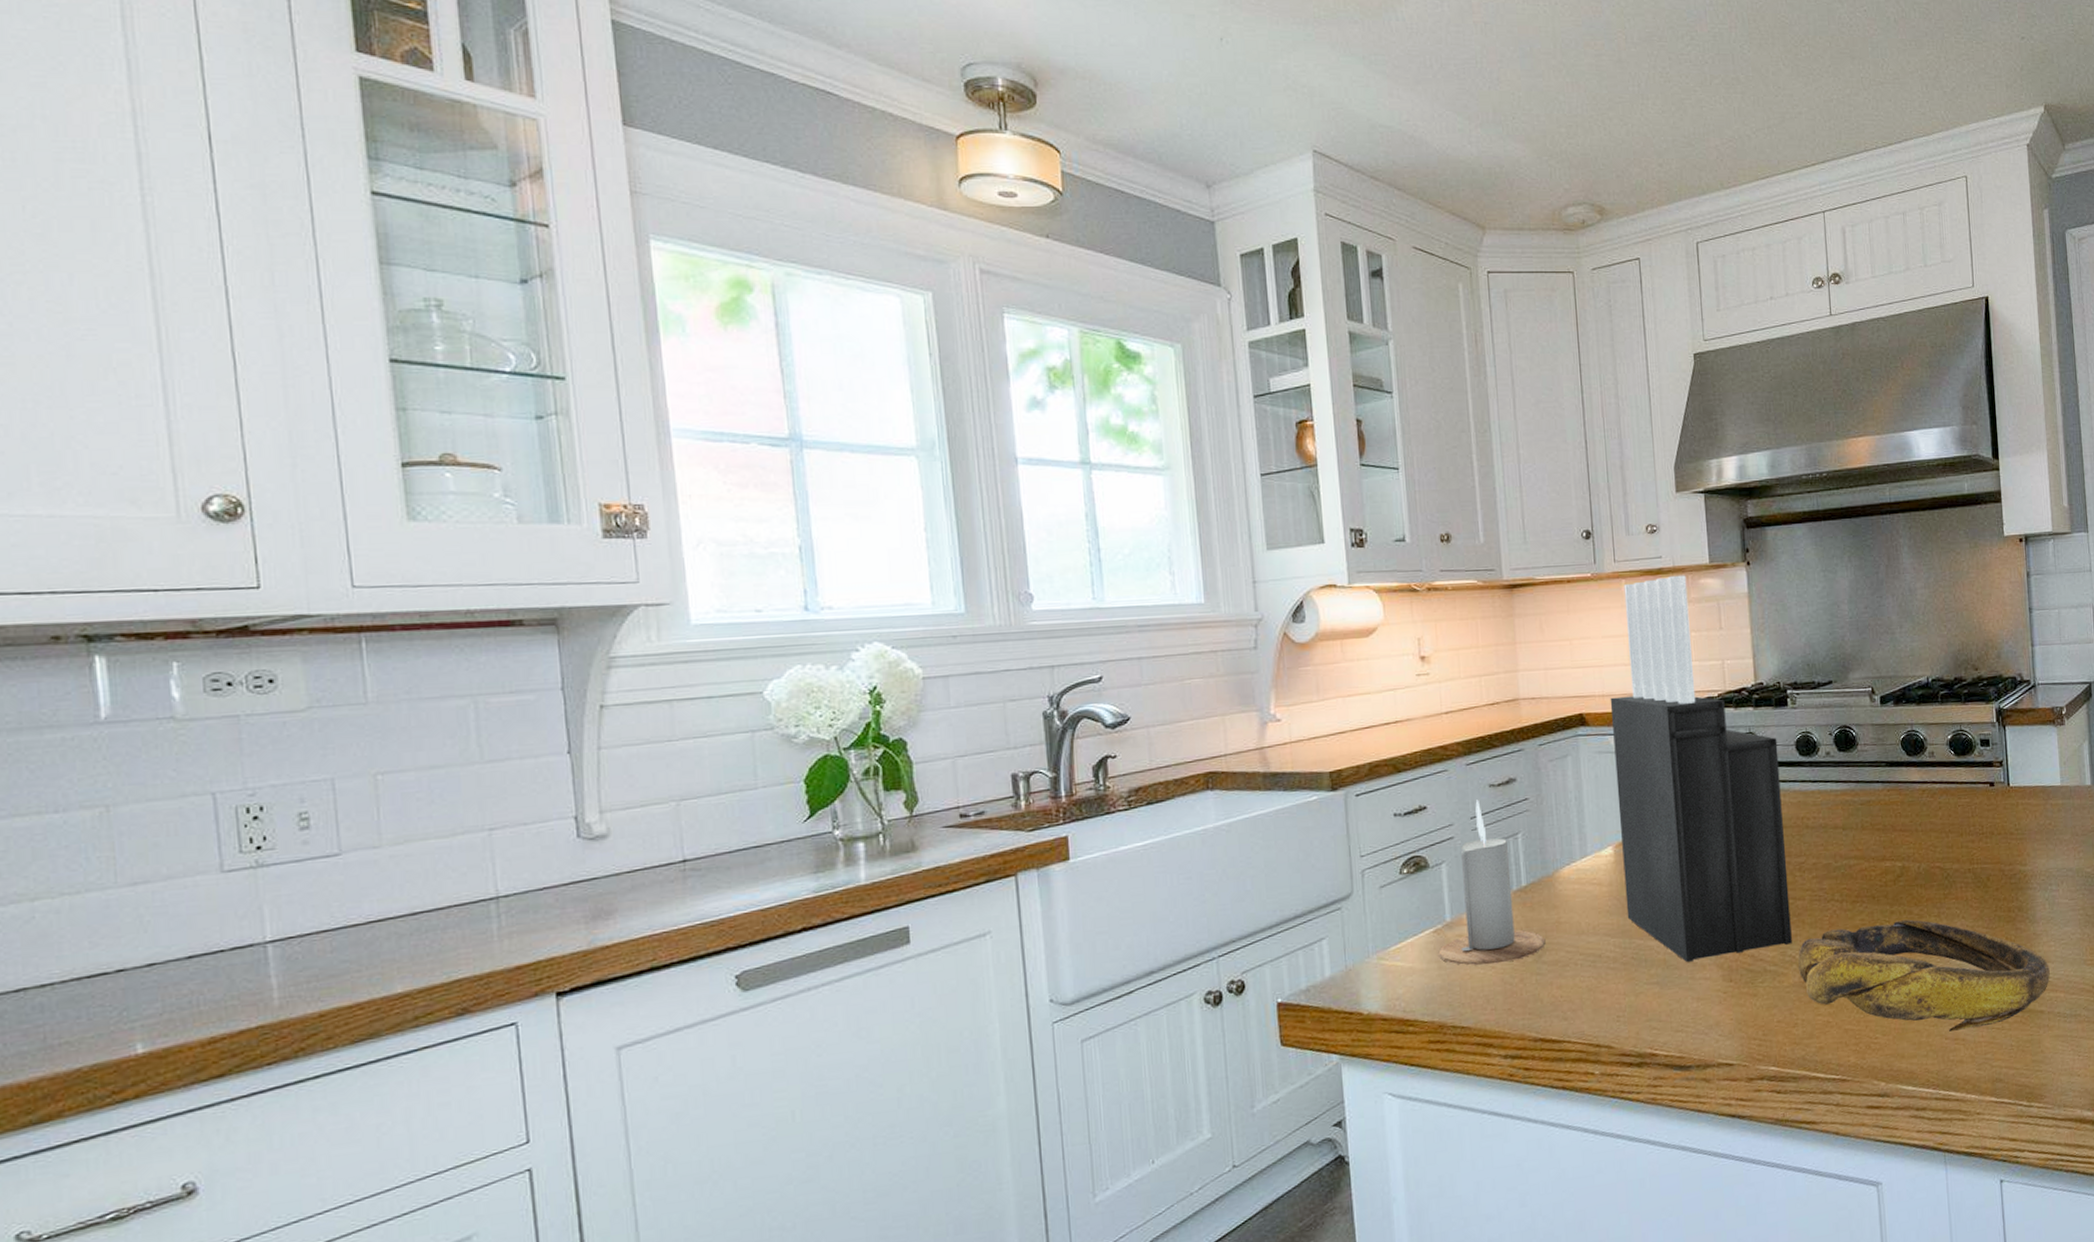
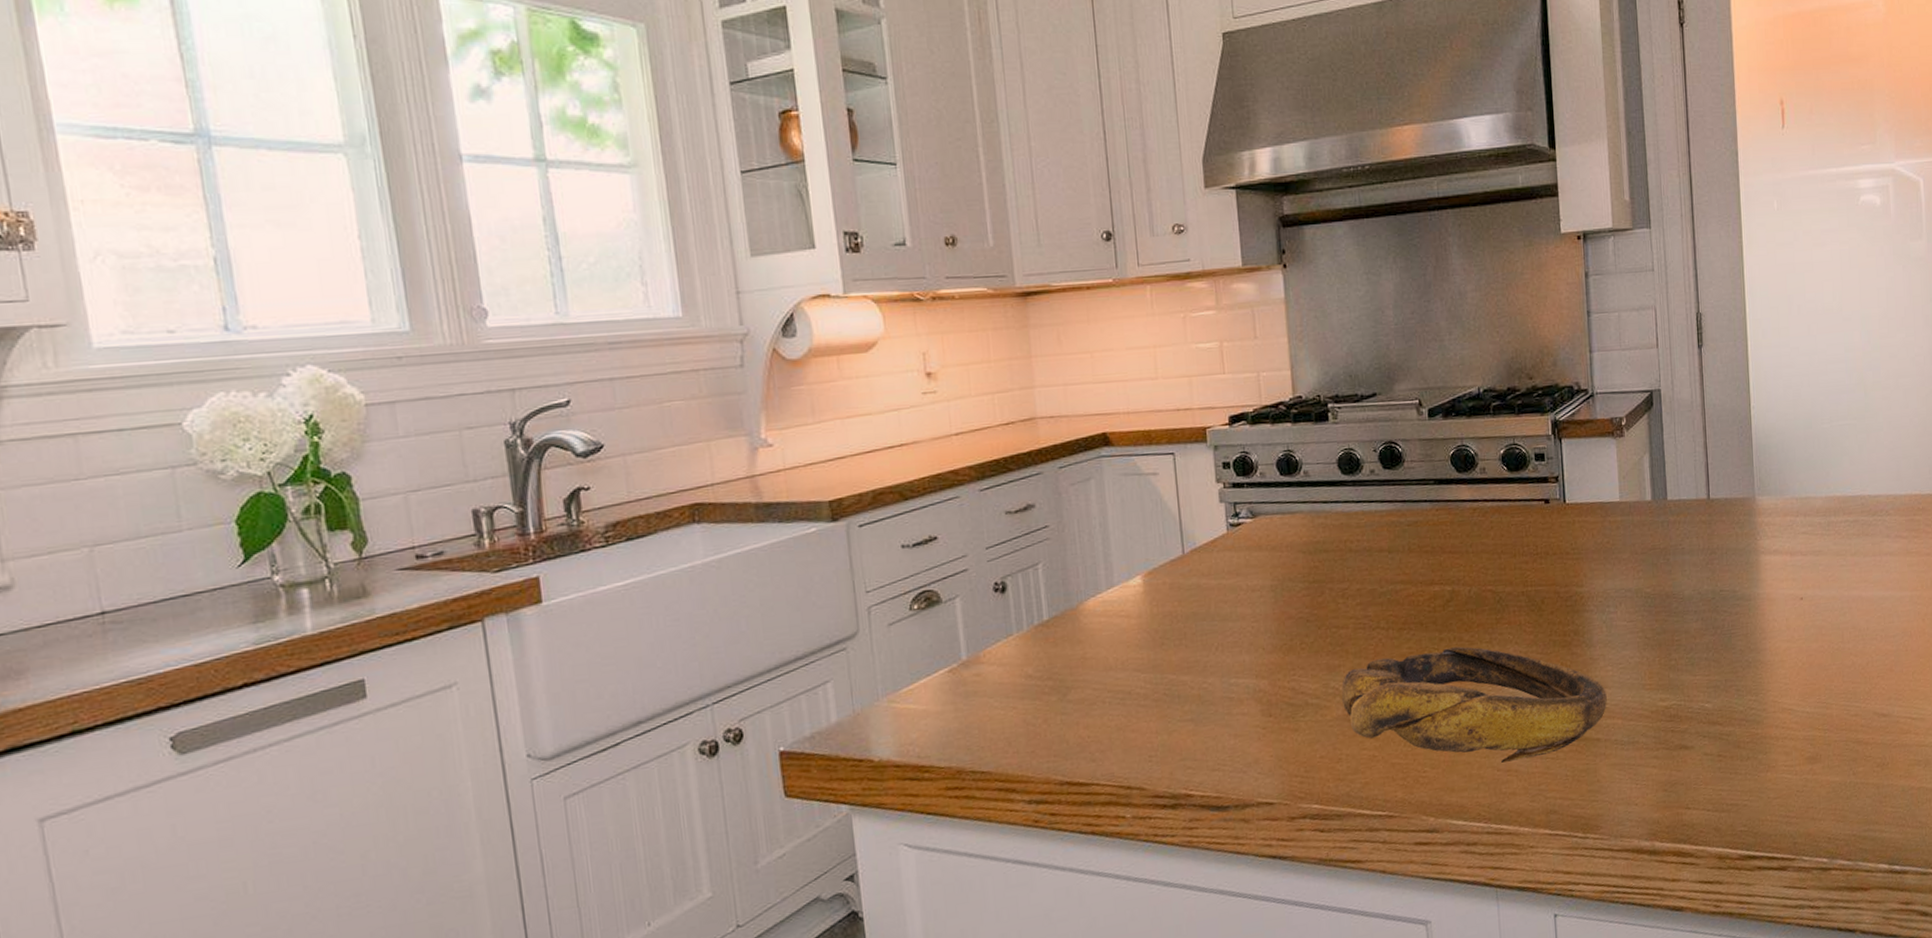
candle: present [1438,799,1546,966] -> none [954,528,1071,707]
knife block: present [1610,575,1792,962] -> none [1135,279,1335,697]

